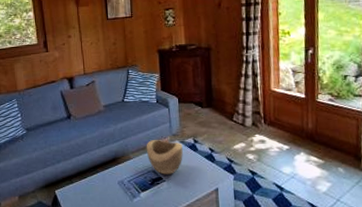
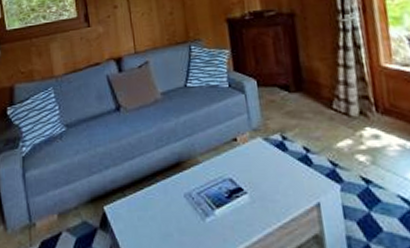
decorative bowl: present [146,140,183,175] -> none [218,137,269,184]

